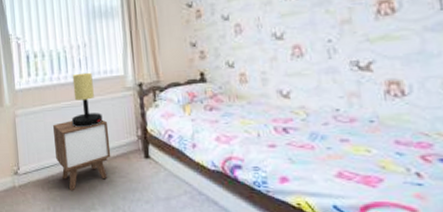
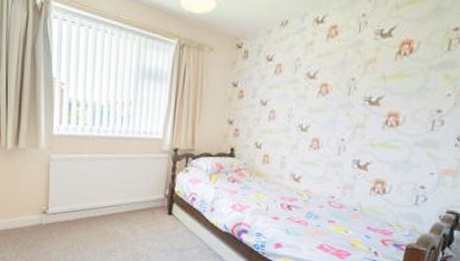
nightstand: present [52,120,111,190] -> none [86,172,140,234]
table lamp: present [71,72,103,128] -> none [105,129,136,181]

